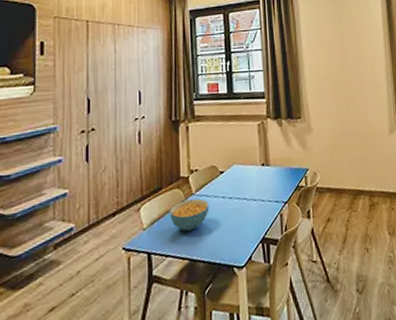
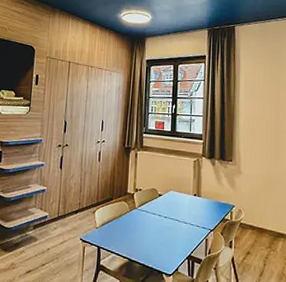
cereal bowl: present [170,198,209,232] -> none [117,212,148,237]

